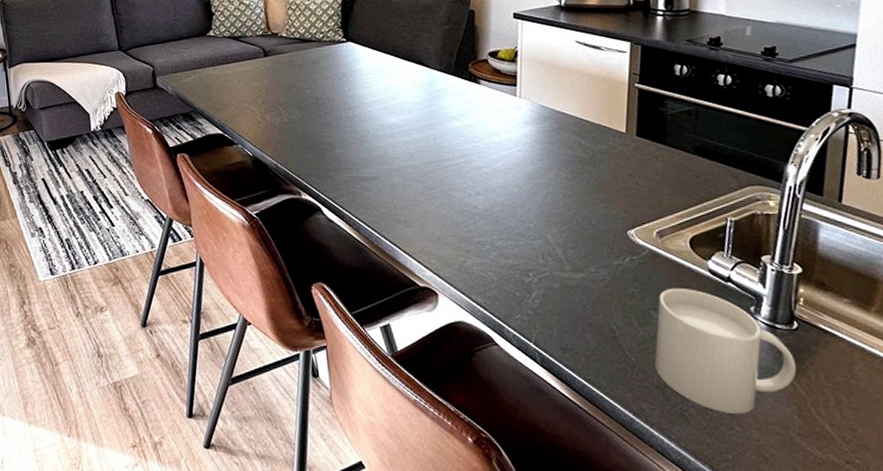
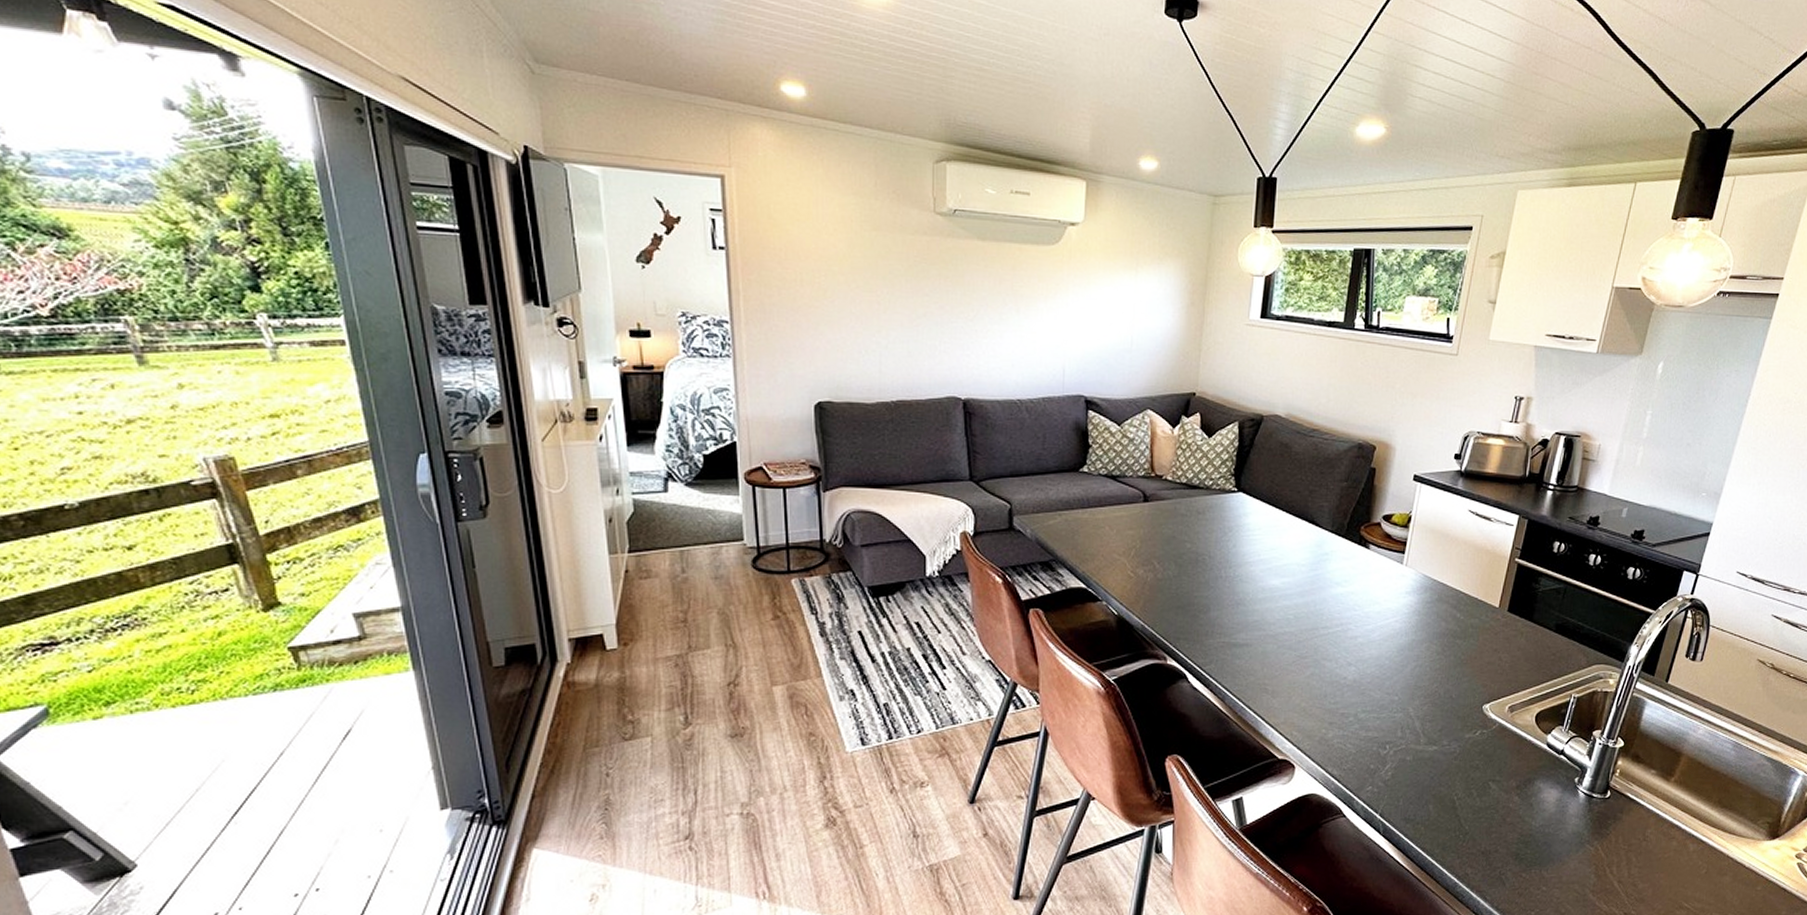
mug: present [654,287,797,415] -> none [1484,760,1602,876]

